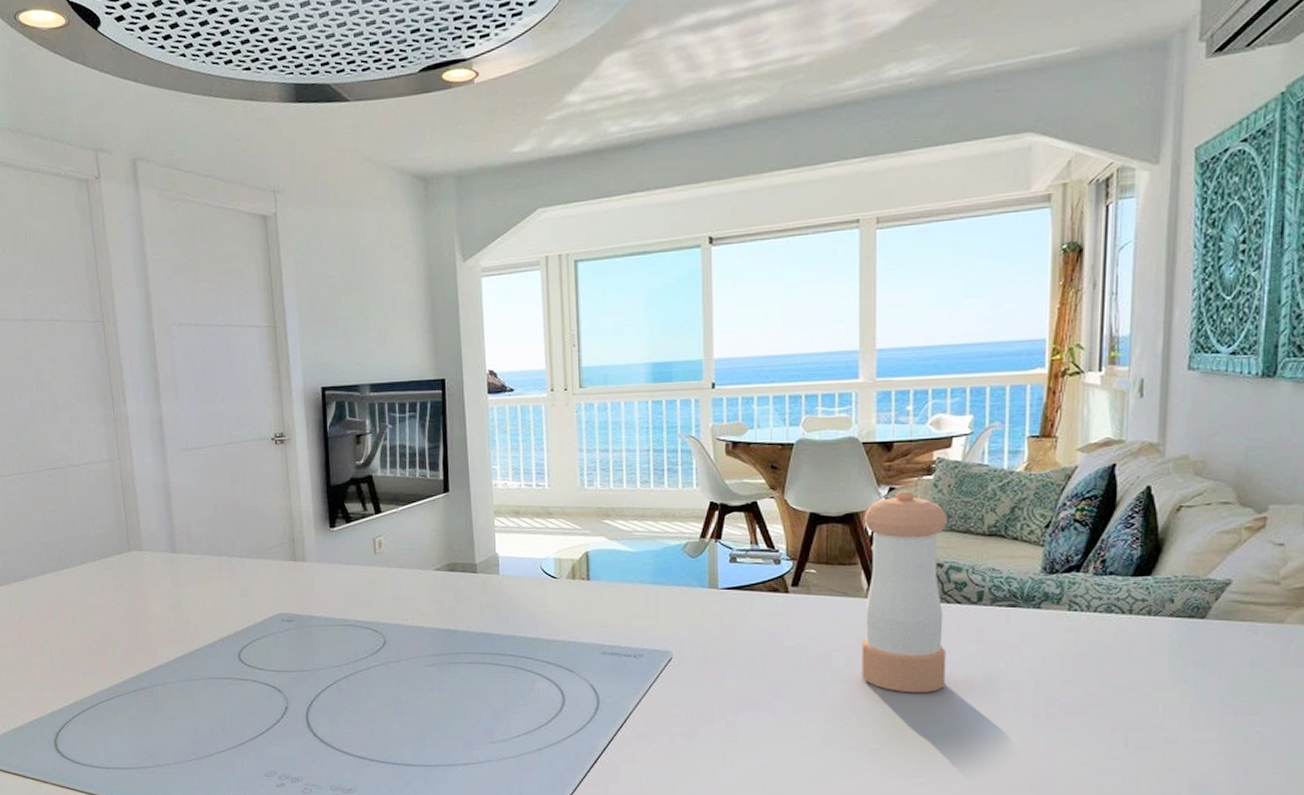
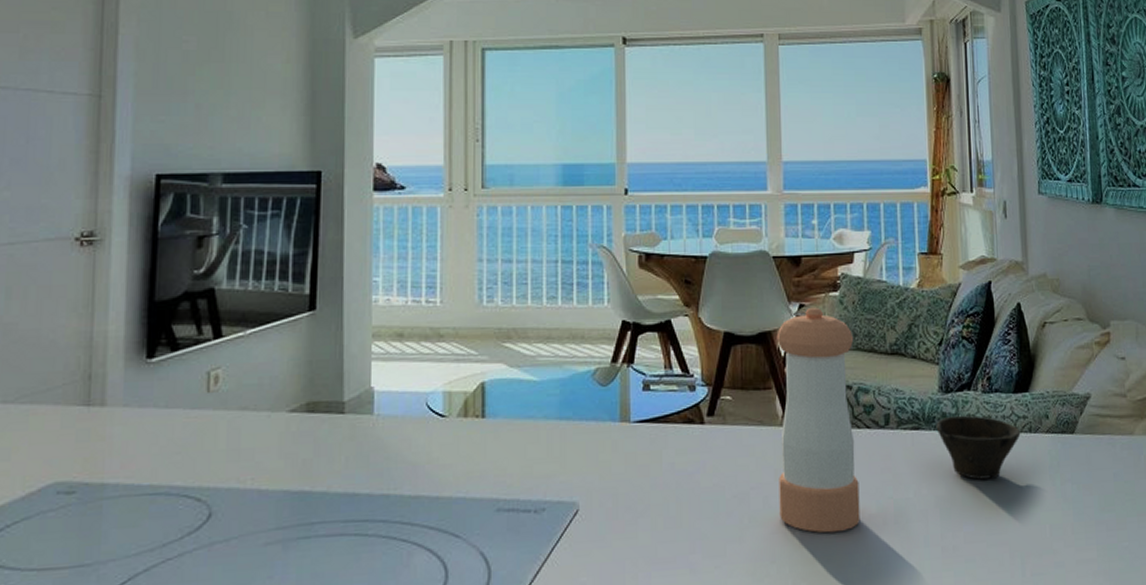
cup: none [1036,595,1137,657] -> present [936,415,1021,480]

